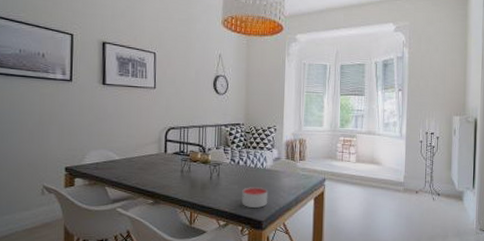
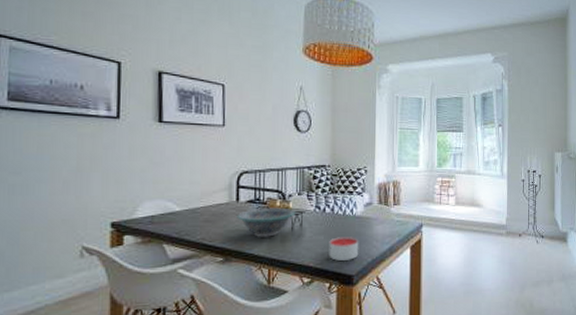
decorative bowl: none [165,159,214,184] -> present [237,207,296,237]

